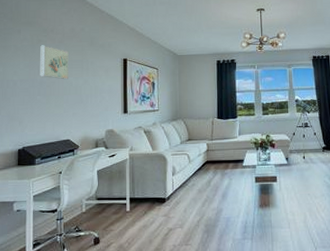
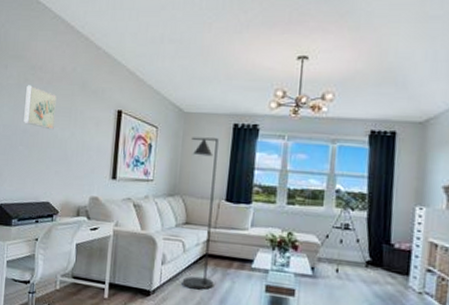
floor lamp: none [186,72,216,190] -> present [182,137,219,290]

